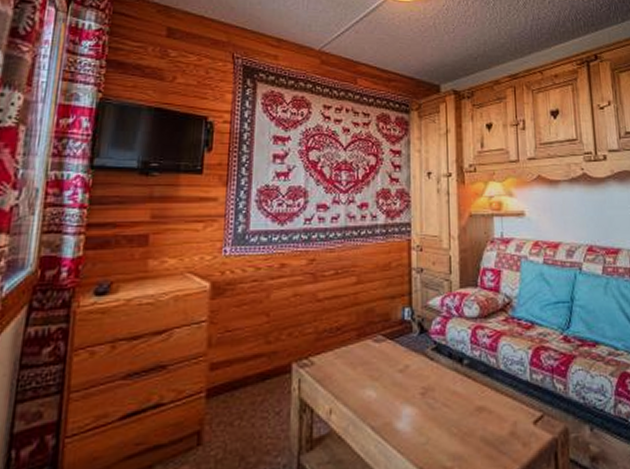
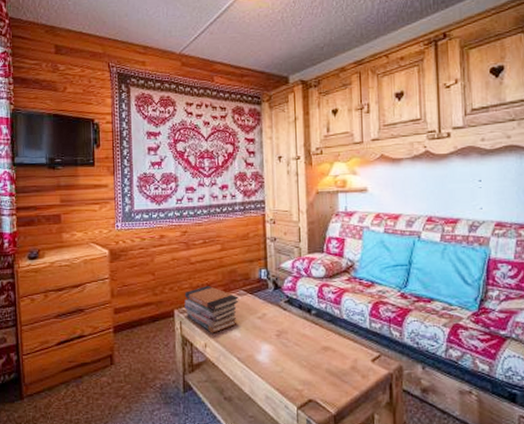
book stack: none [306,328,376,394] -> present [184,285,239,333]

